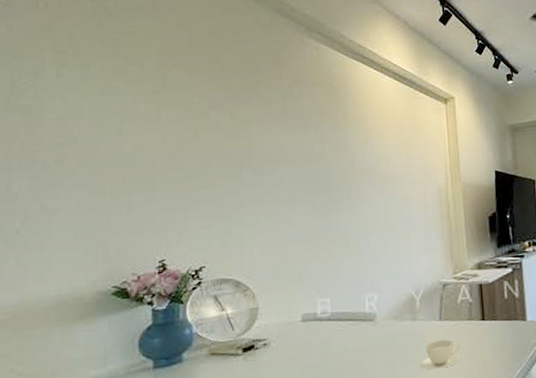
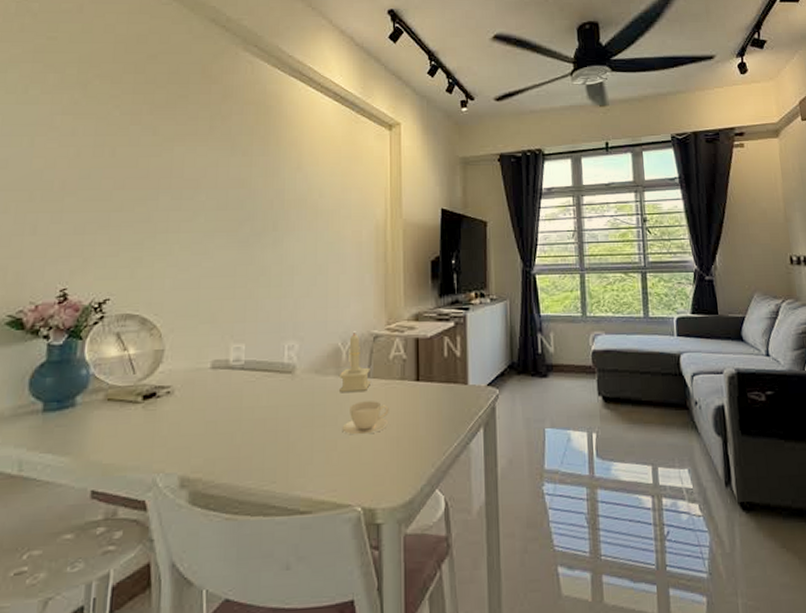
candle: none [414,282,444,334] -> present [338,332,372,392]

